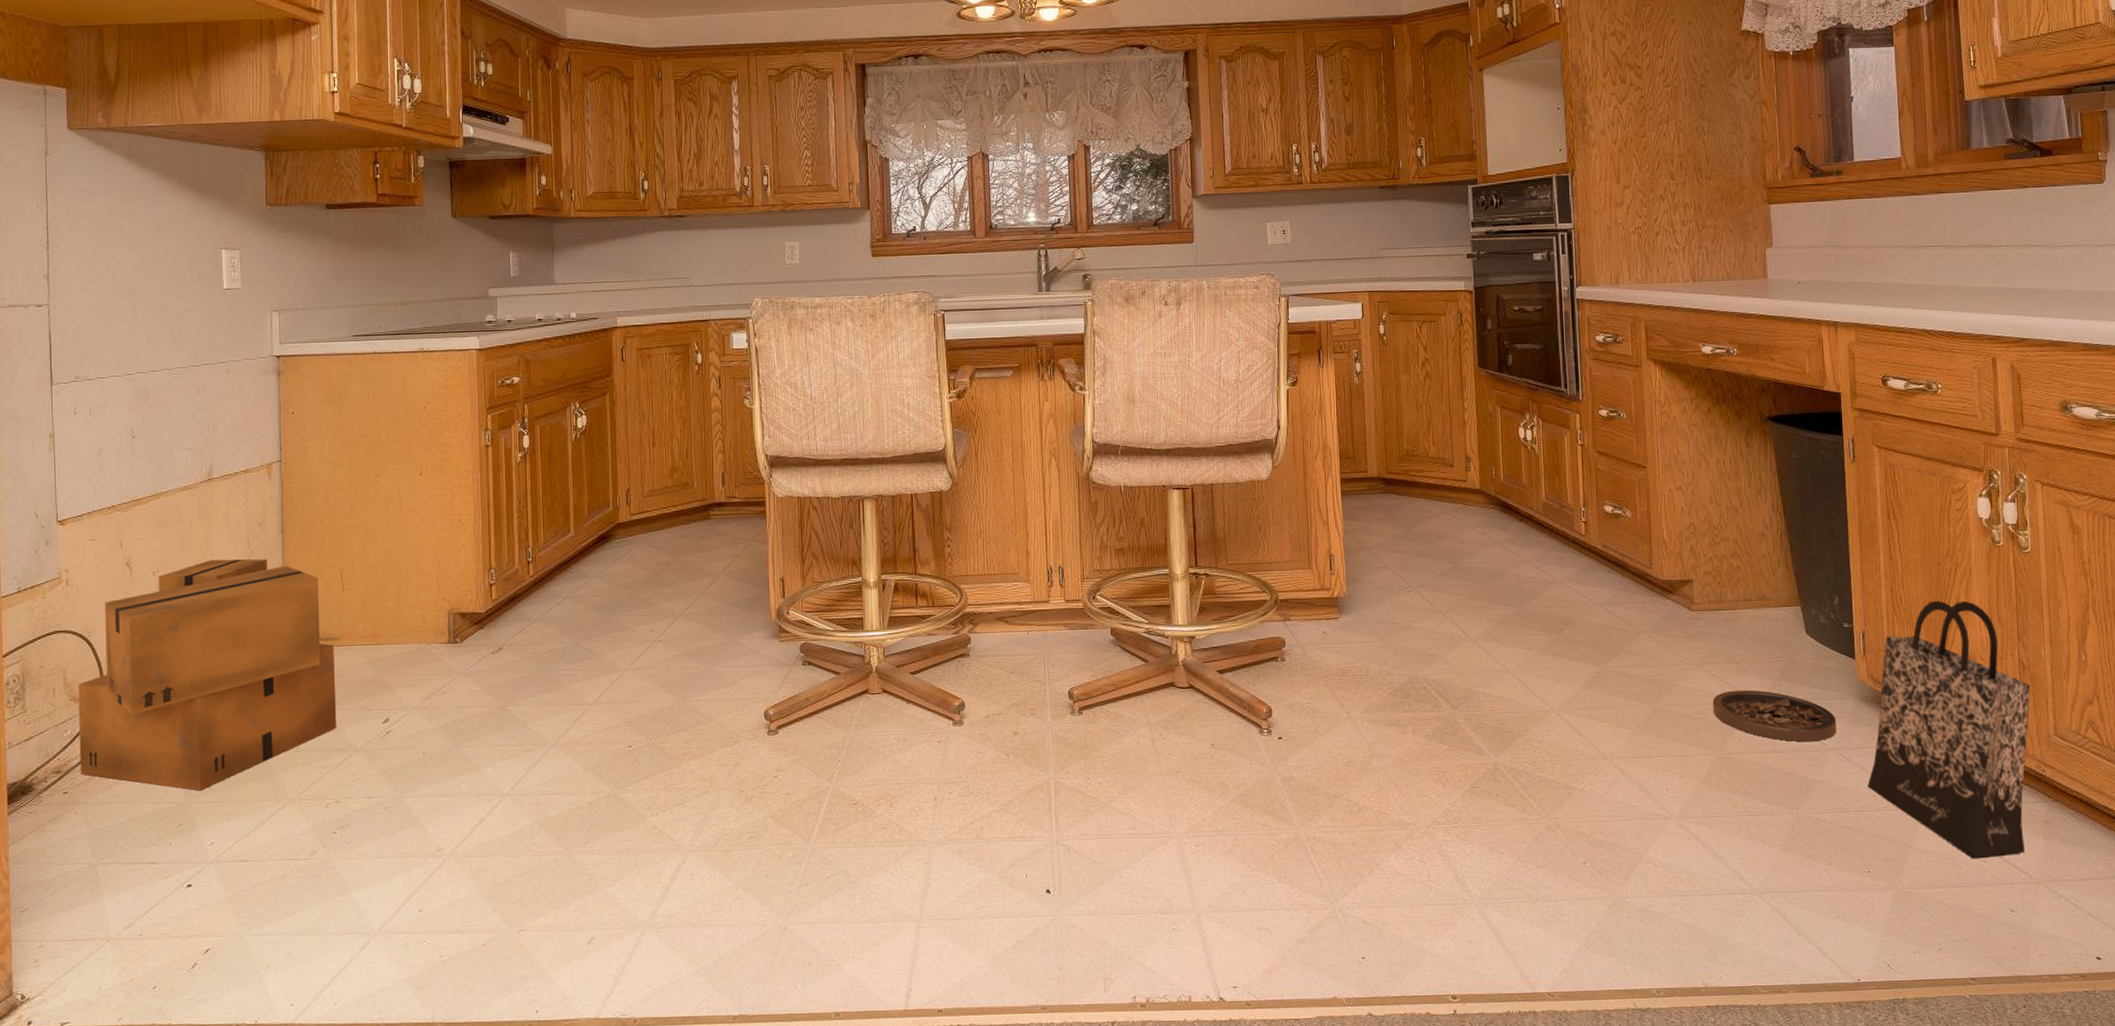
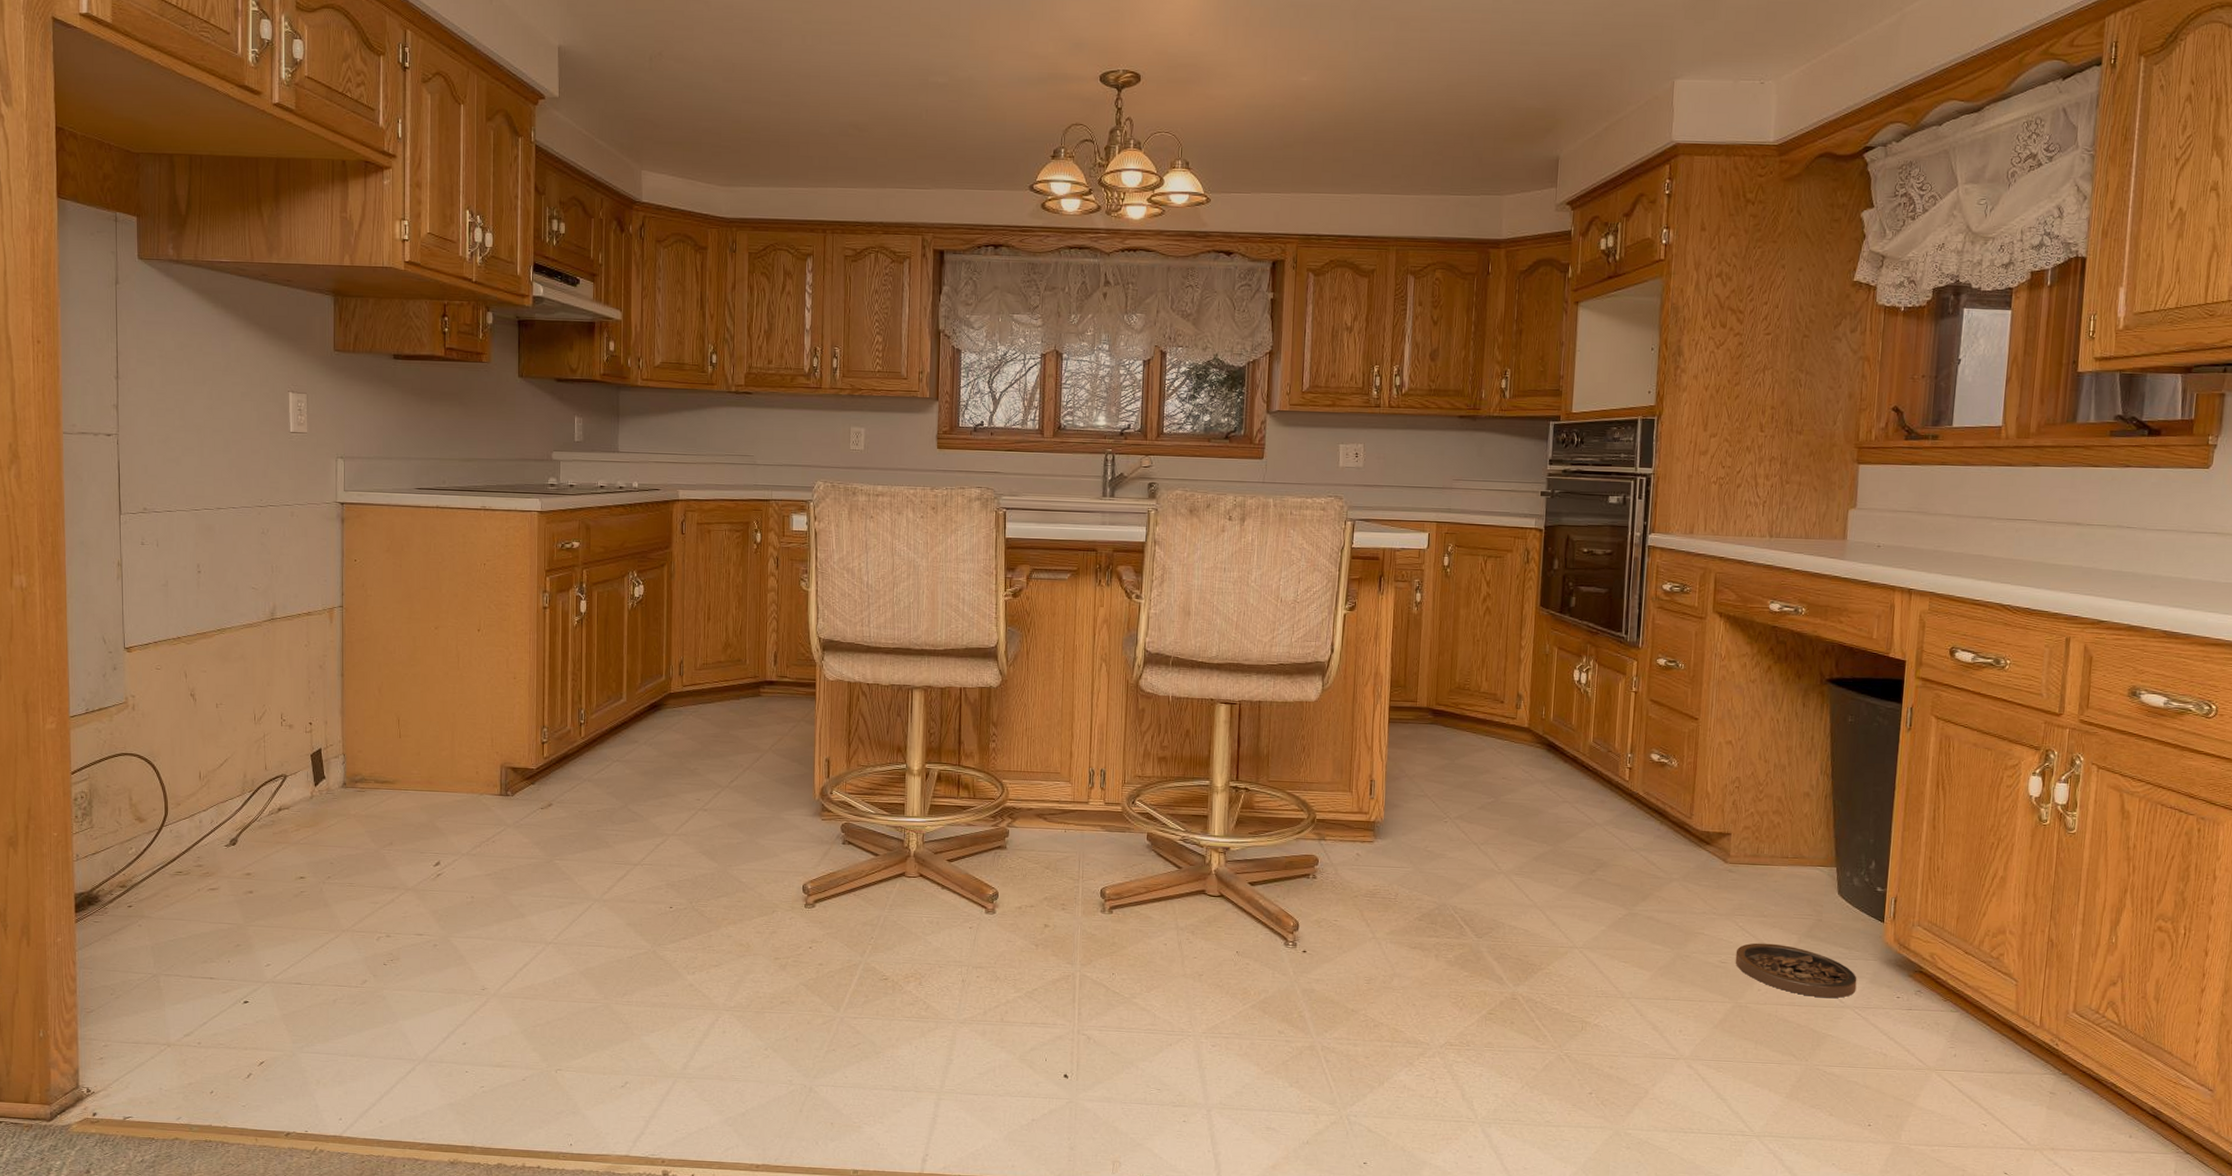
cardboard box: present [78,559,336,791] -> none [143,697,389,915]
shopping bag: present [1867,600,2031,859] -> none [1879,872,2057,1122]

